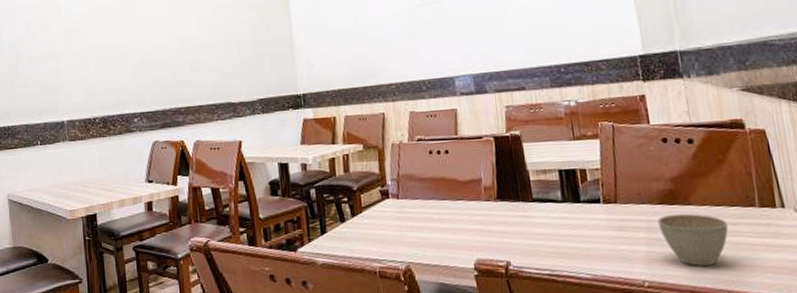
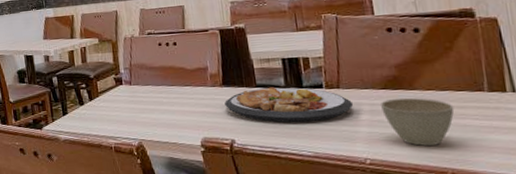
plate: none [499,201,631,242] -> present [225,87,354,123]

